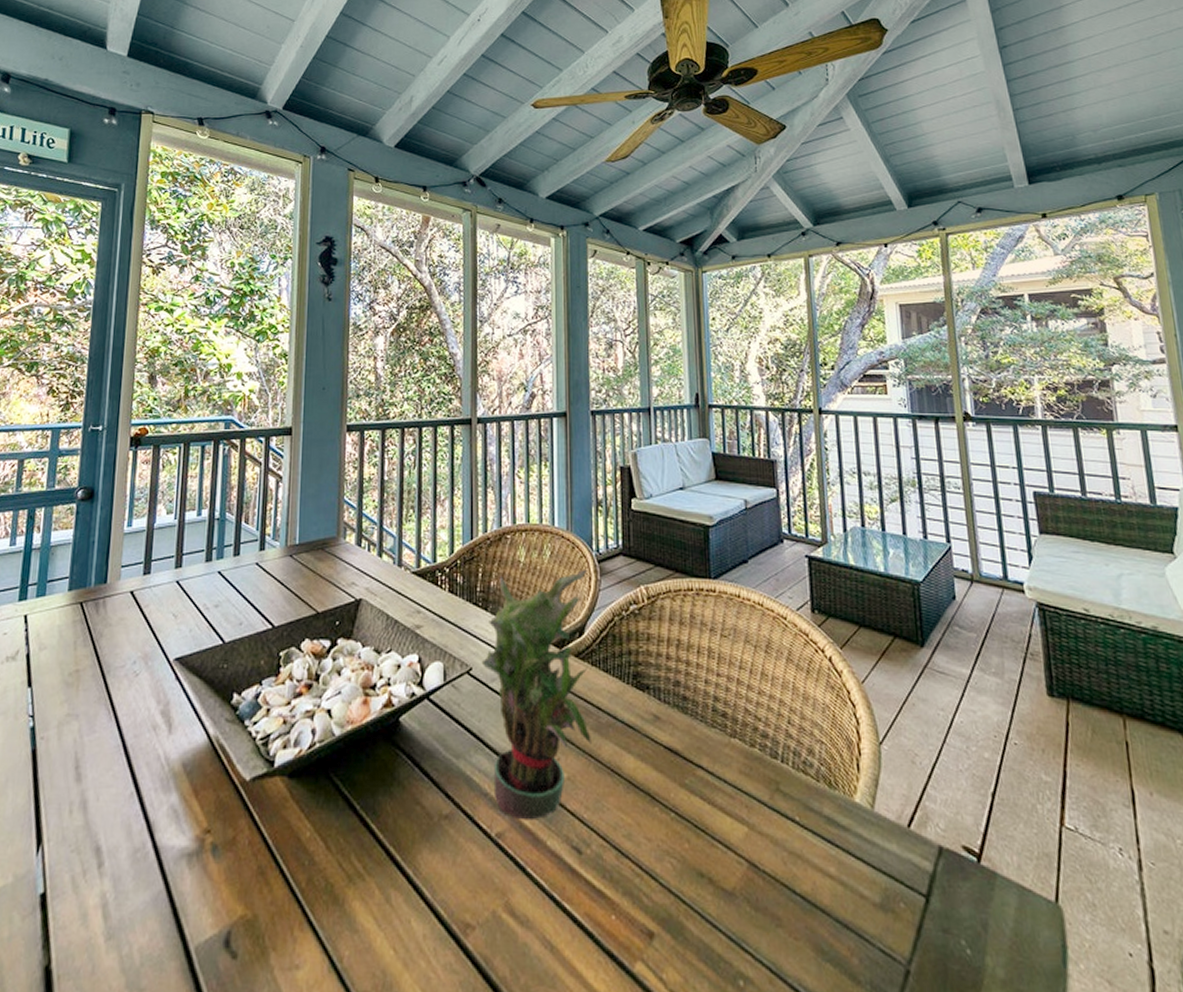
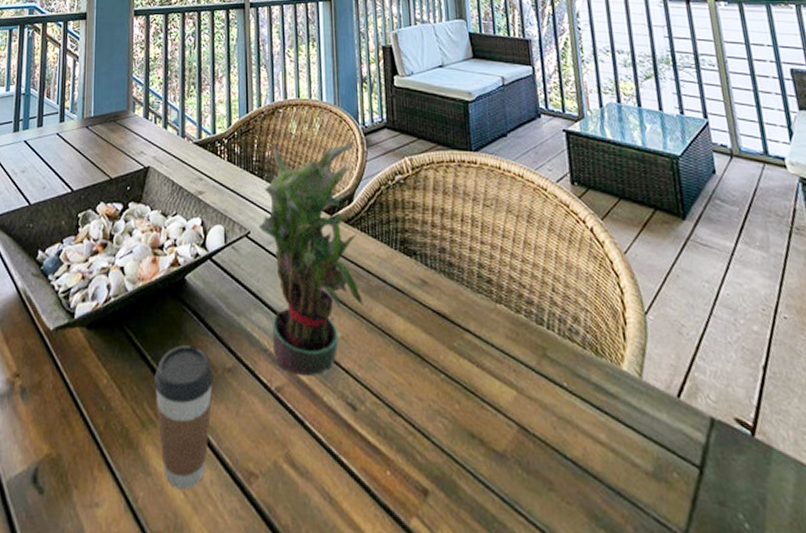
coffee cup: none [362,792,428,947] -> present [153,345,213,490]

